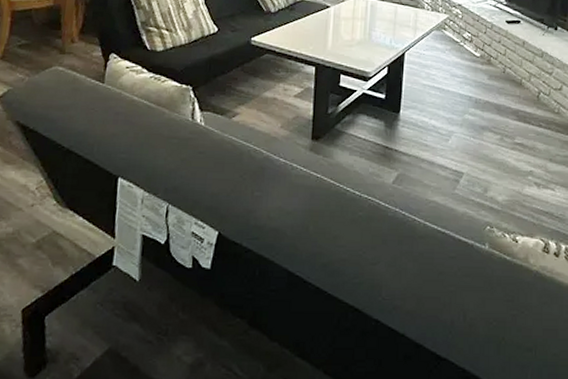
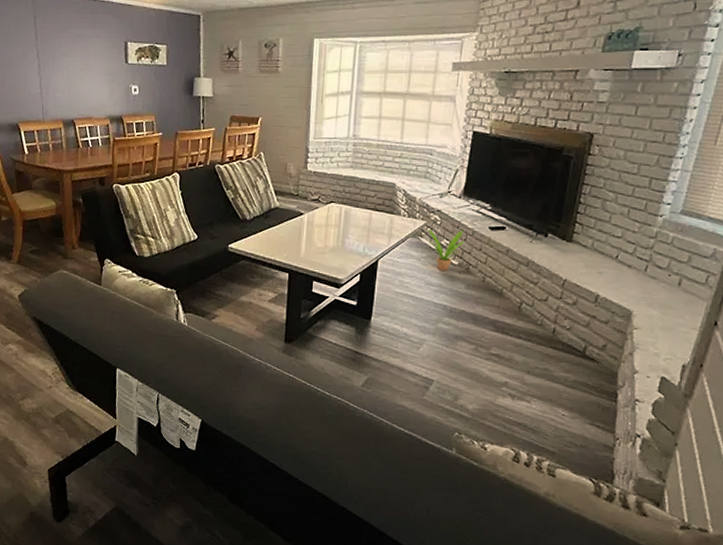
potted plant: none [450,23,484,63] -> present [427,229,464,272]

